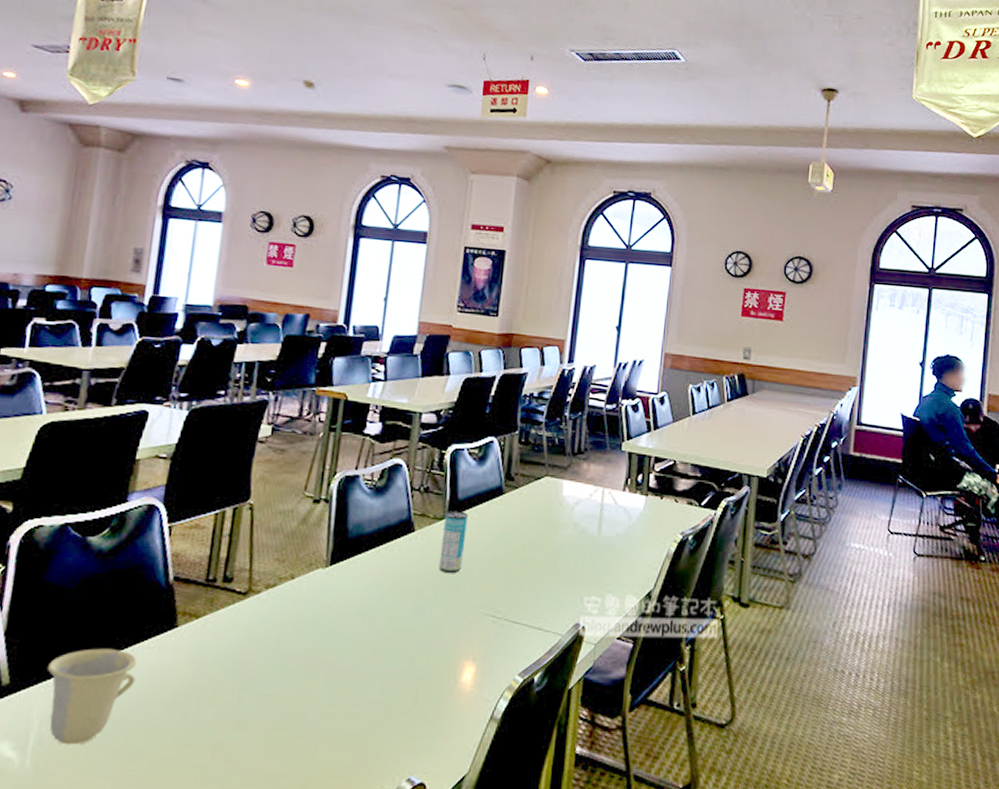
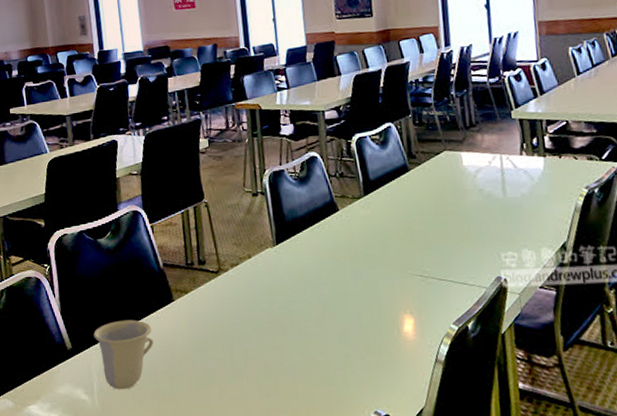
beverage can: present [439,511,468,573] -> none [361,189,385,242]

